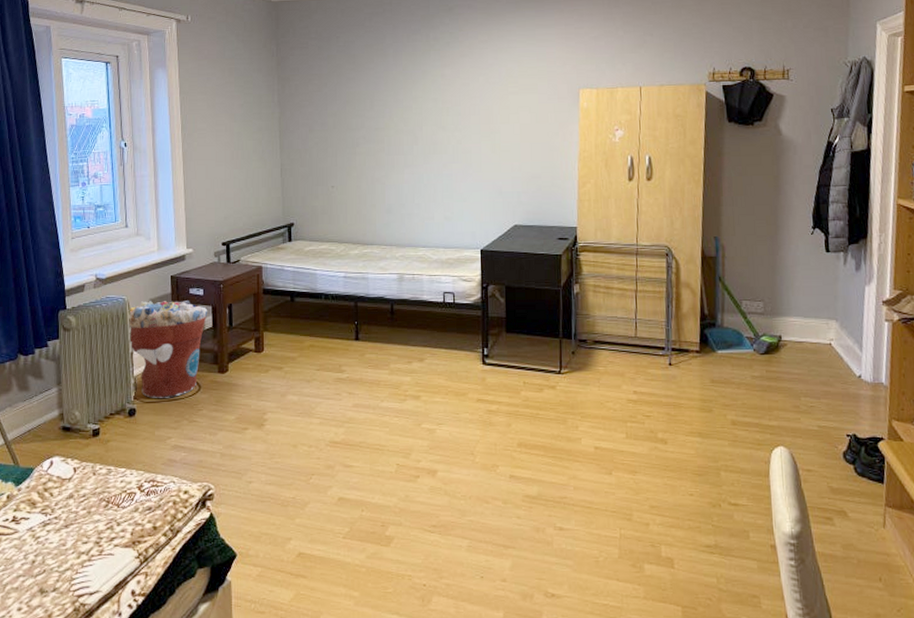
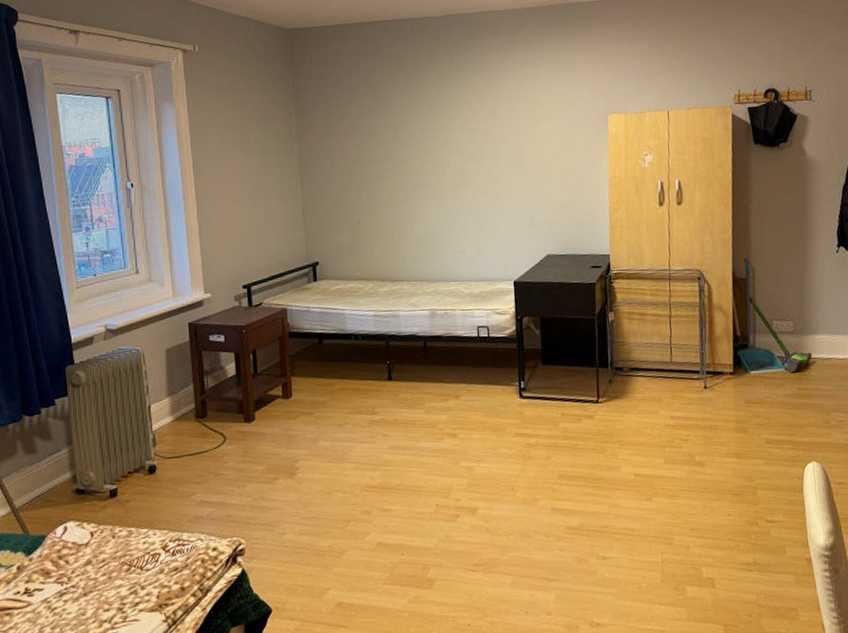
flower pot: present [128,301,208,398] -> none [143,348,230,453]

